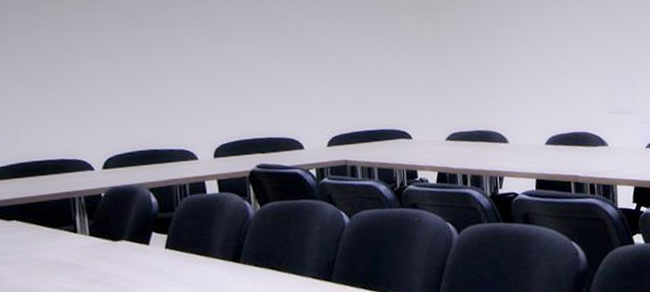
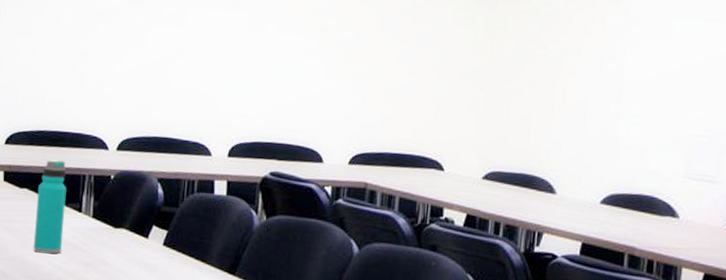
water bottle: none [27,188,64,279] -> present [33,160,67,254]

